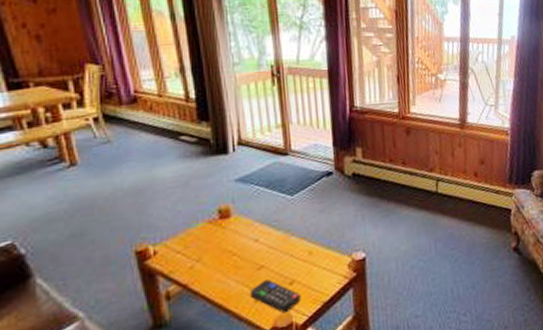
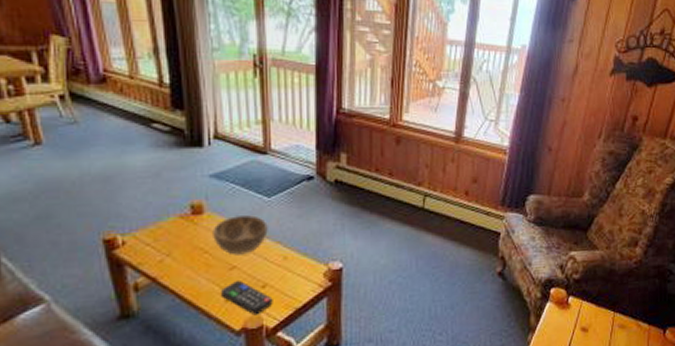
decorative bowl: none [240,214,293,255] -> present [213,215,268,255]

